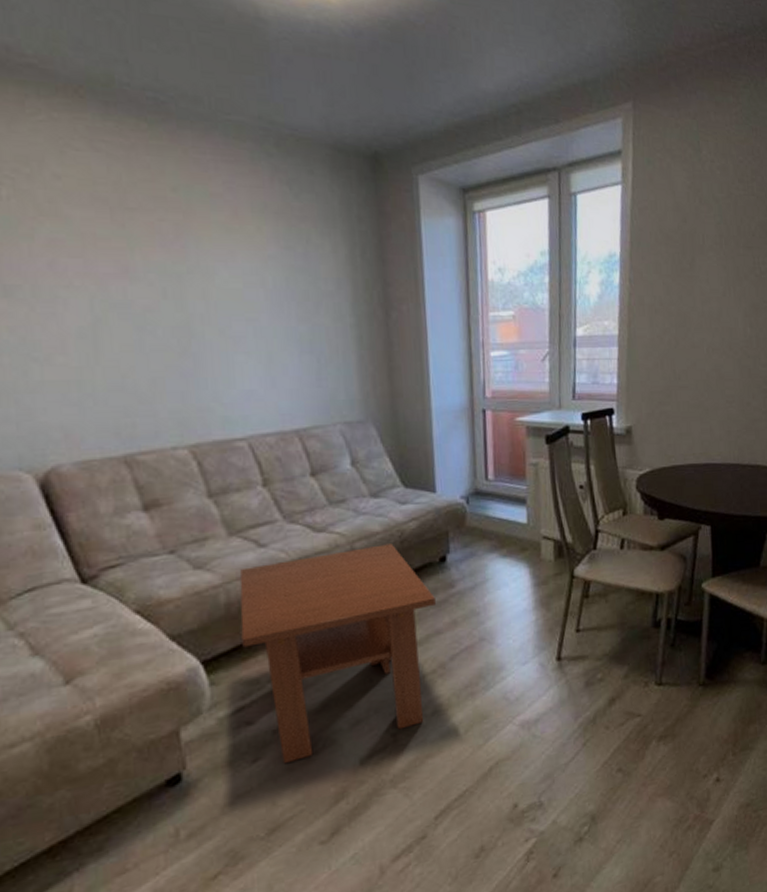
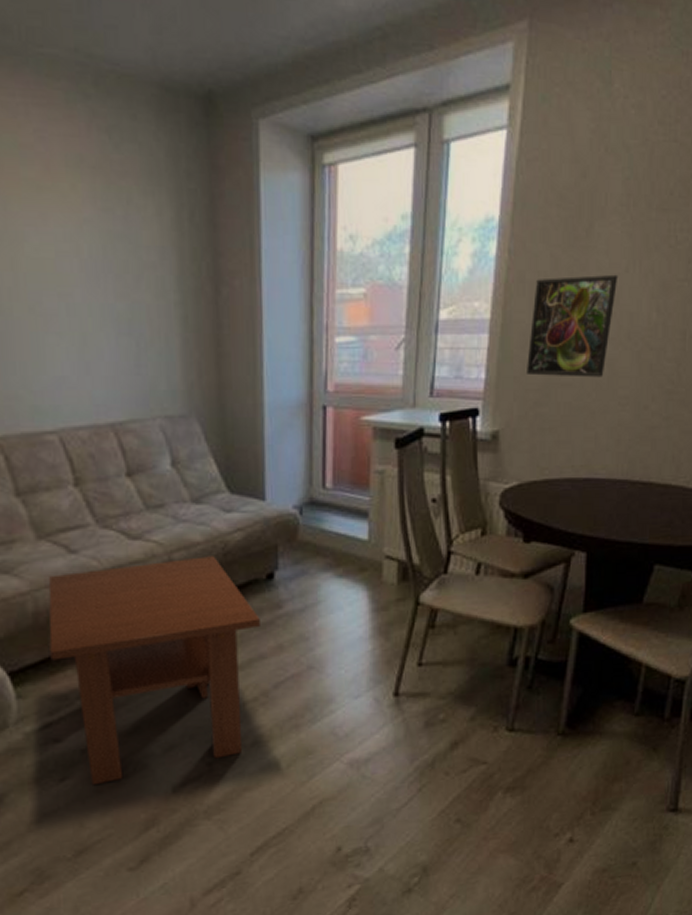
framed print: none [650,298,718,381] -> present [527,274,619,378]

